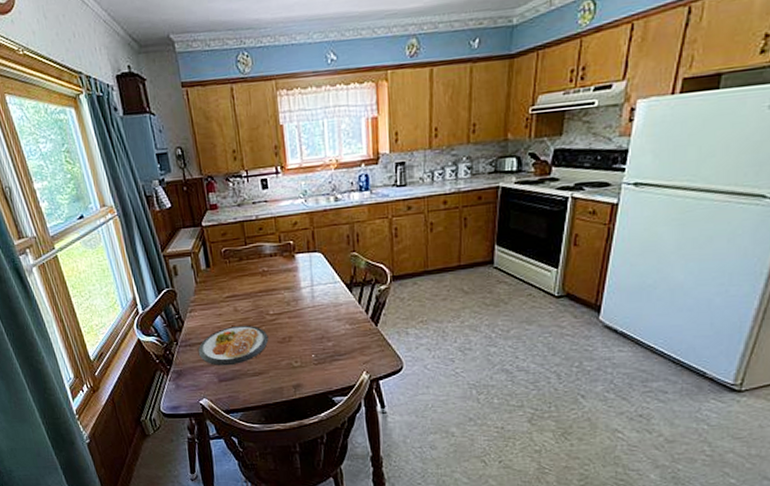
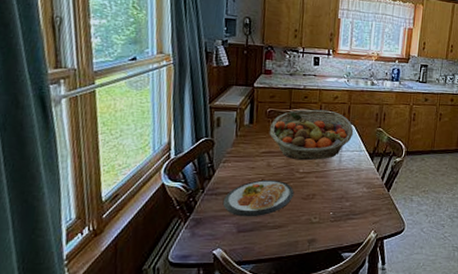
fruit basket: none [228,240,323,302] -> present [269,109,354,161]

